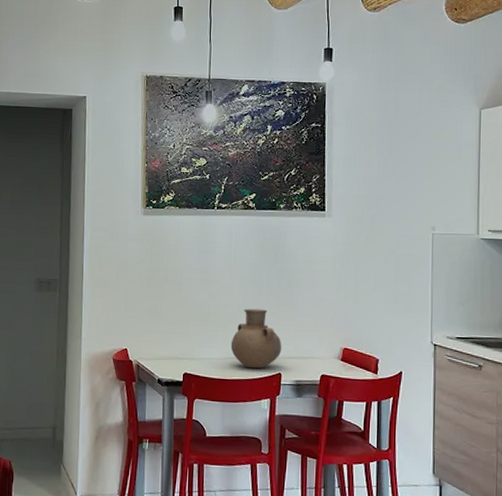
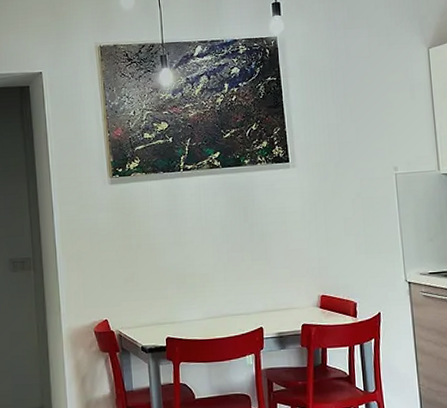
vase: present [230,308,282,369] -> none [210,265,261,326]

